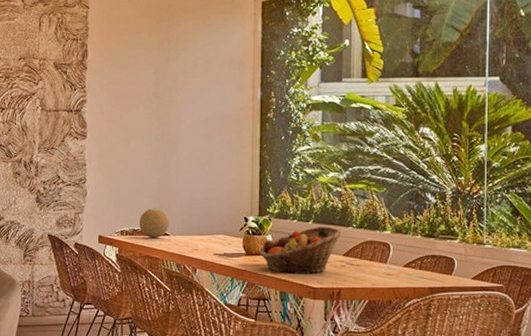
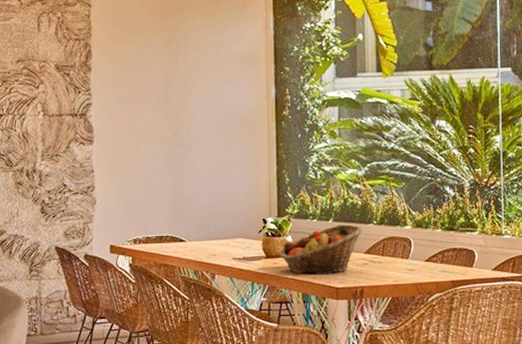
decorative orb: present [139,208,169,239] -> none [153,213,185,246]

